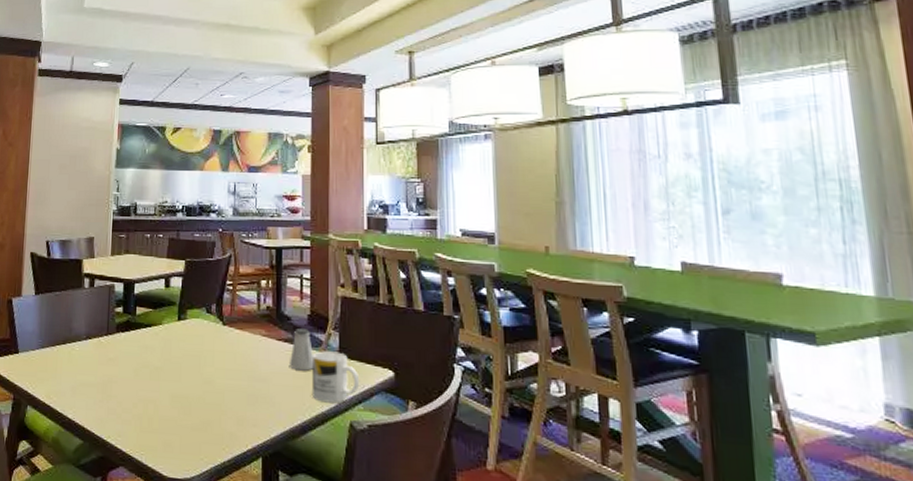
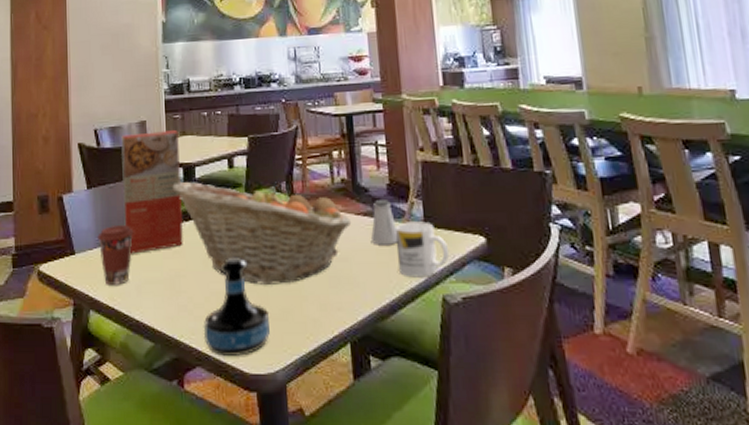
coffee cup: none [40,330,74,385] -> present [97,225,134,285]
macaroni box: none [66,247,122,358] -> present [121,129,183,254]
fruit basket: none [112,295,273,398] -> present [172,181,352,285]
tequila bottle: none [128,368,191,460] -> present [203,256,270,356]

